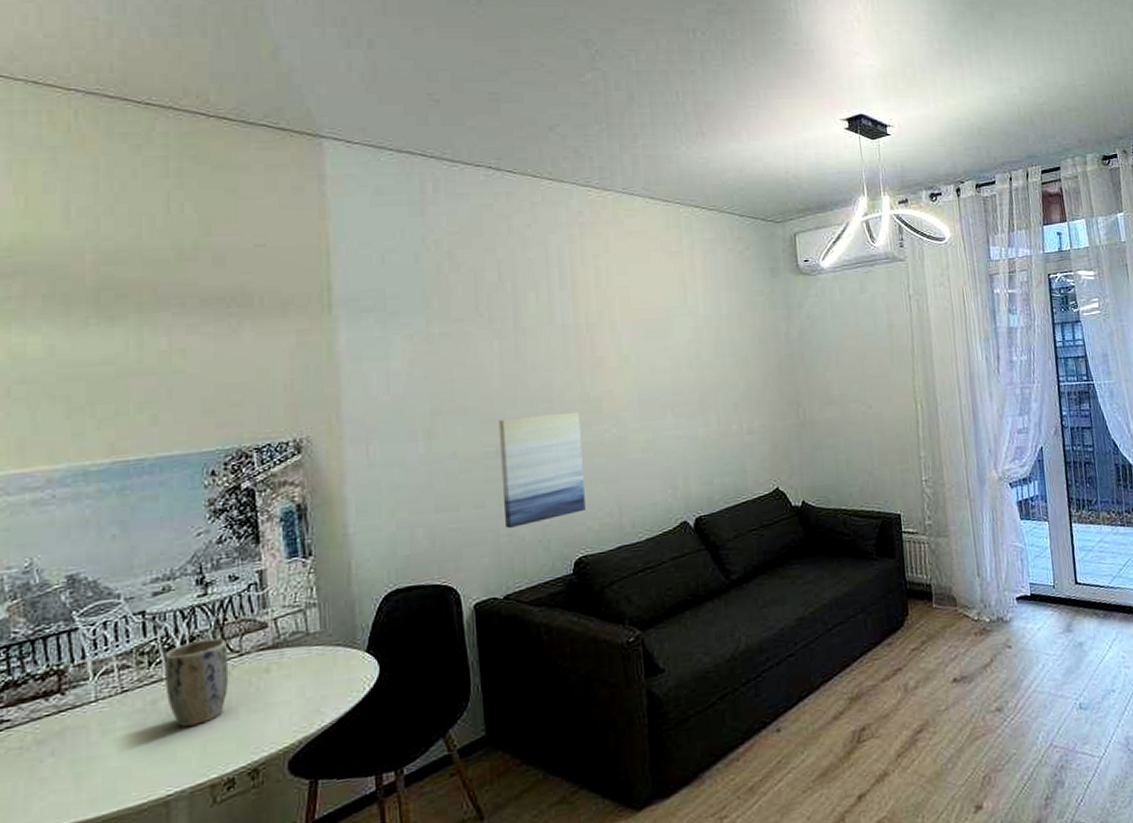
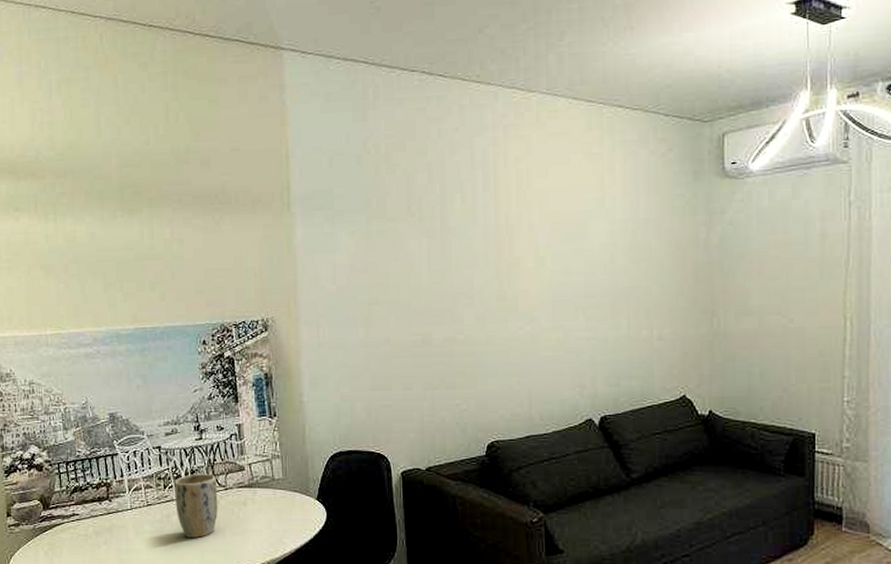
wall art: present [498,411,586,529] -> none [425,308,499,410]

